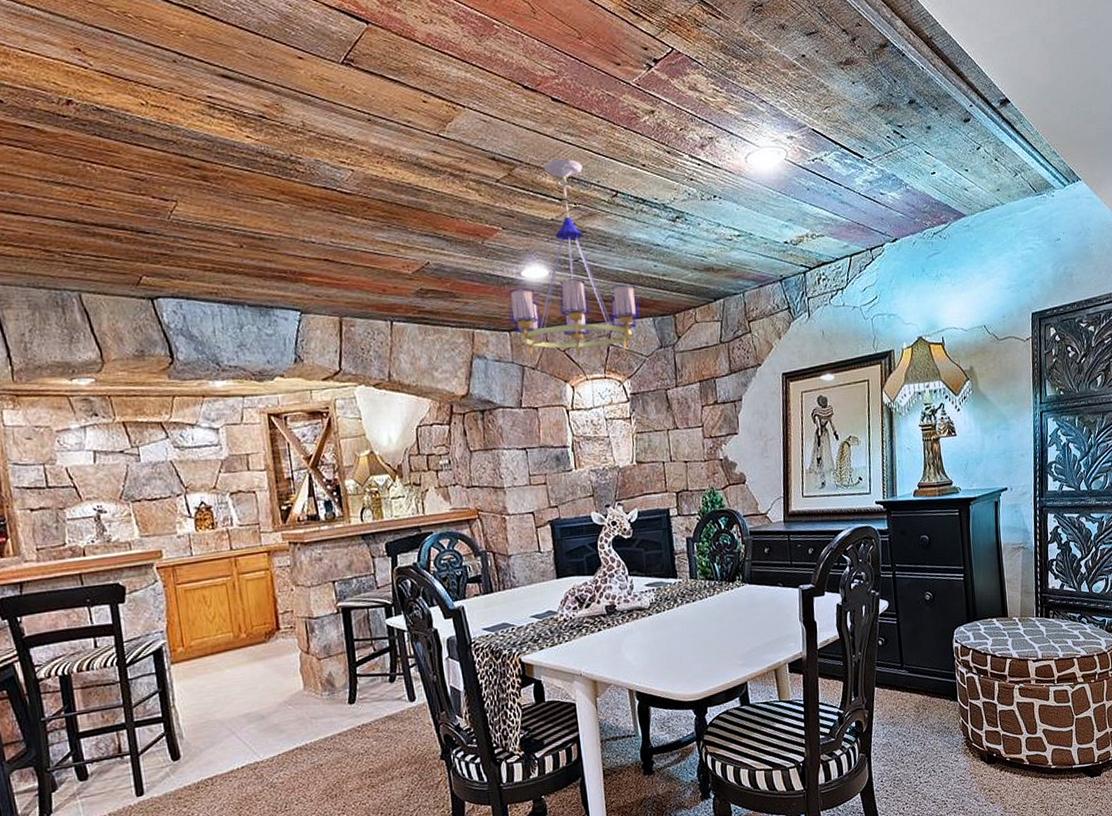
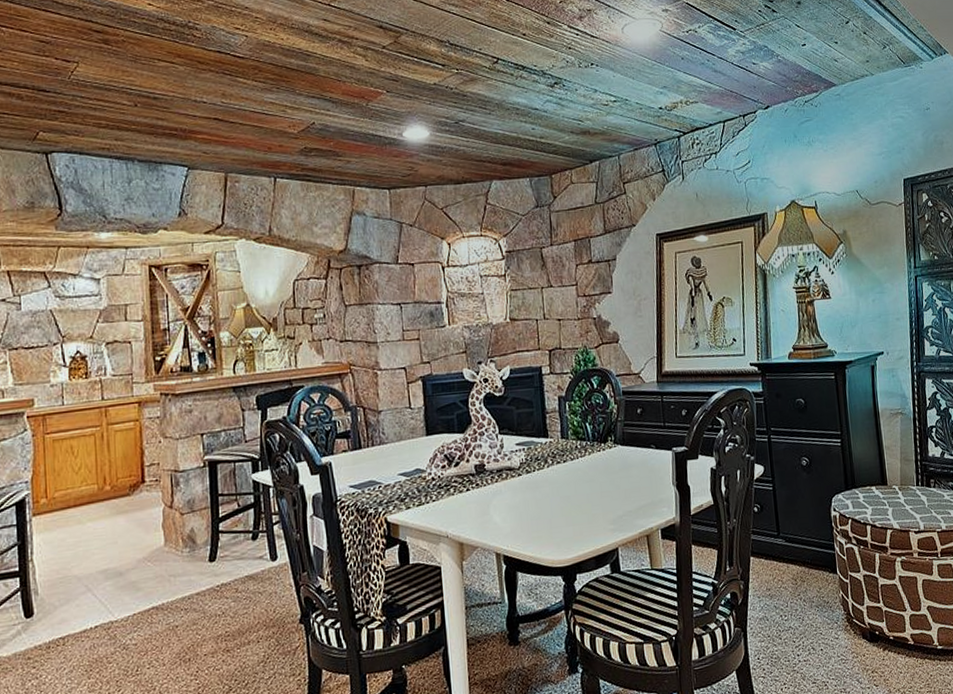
chandelier: present [508,159,640,357] -> none [389,28,517,215]

